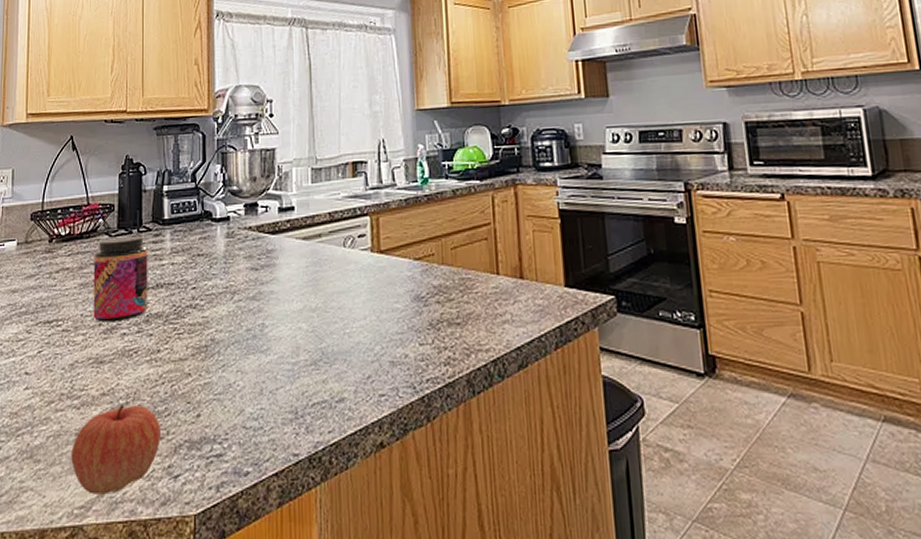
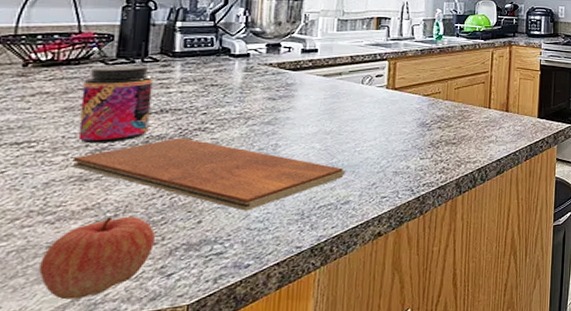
chopping board: none [90,316,337,405] -> present [72,137,346,211]

